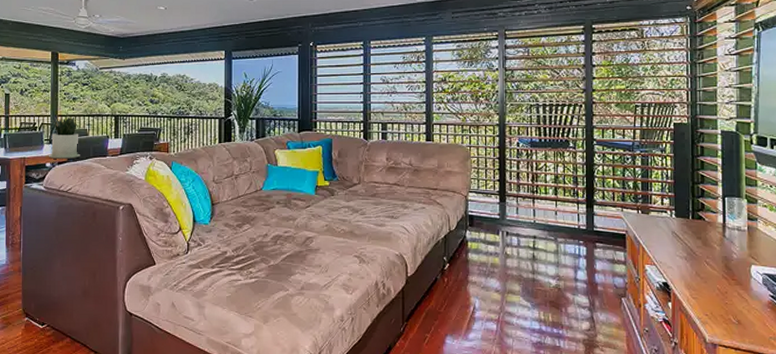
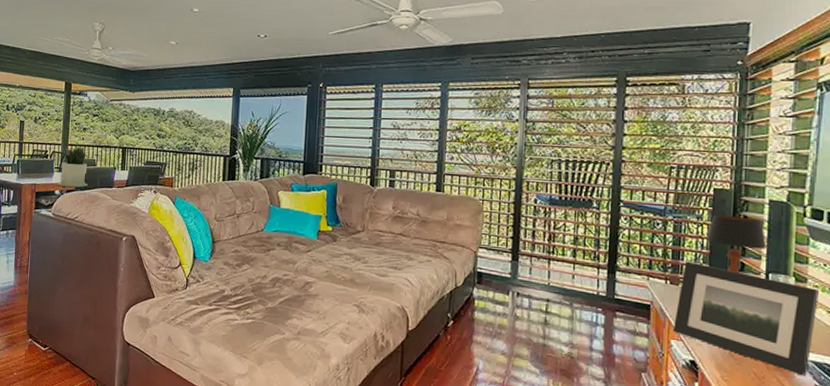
picture frame: none [647,191,769,288] -> present [673,261,820,376]
table lamp: none [669,147,722,199] -> present [705,214,767,273]

